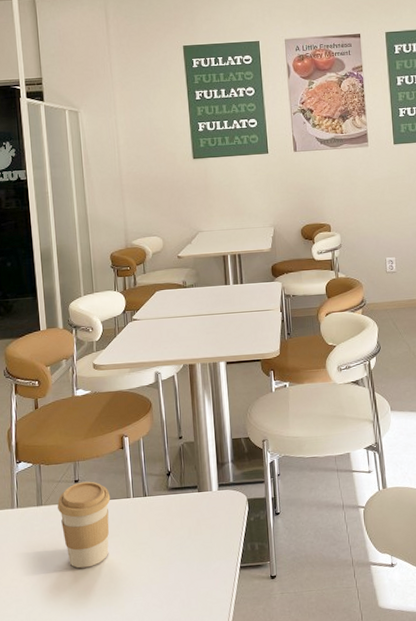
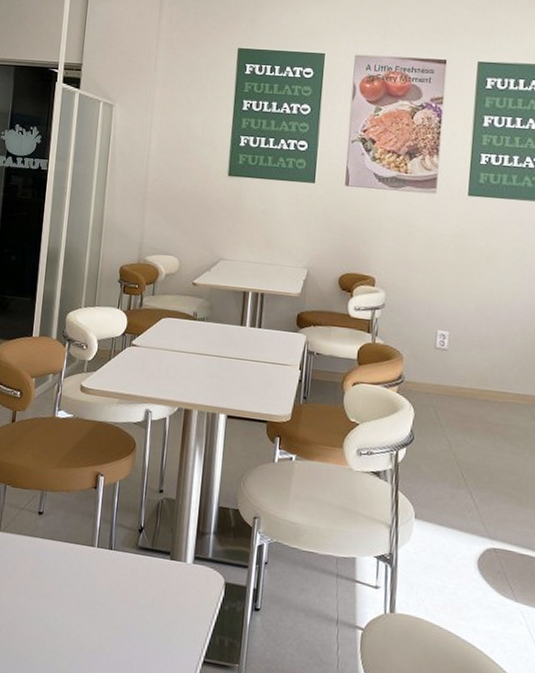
coffee cup: present [57,481,111,568] -> none [16,515,74,615]

